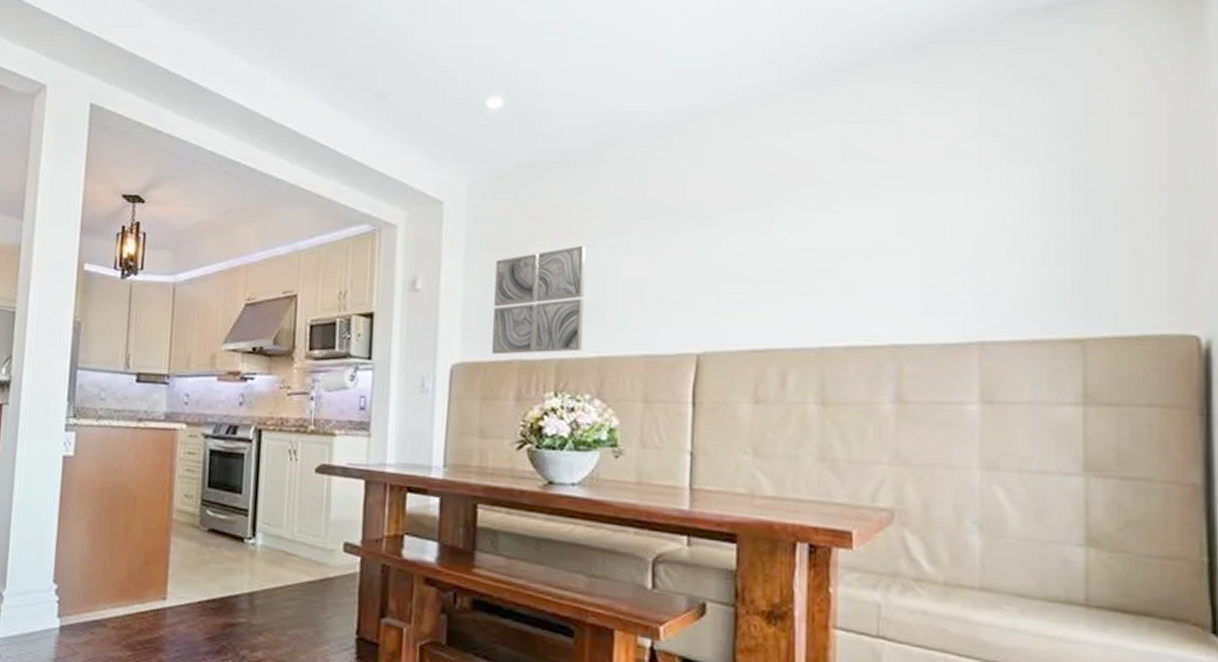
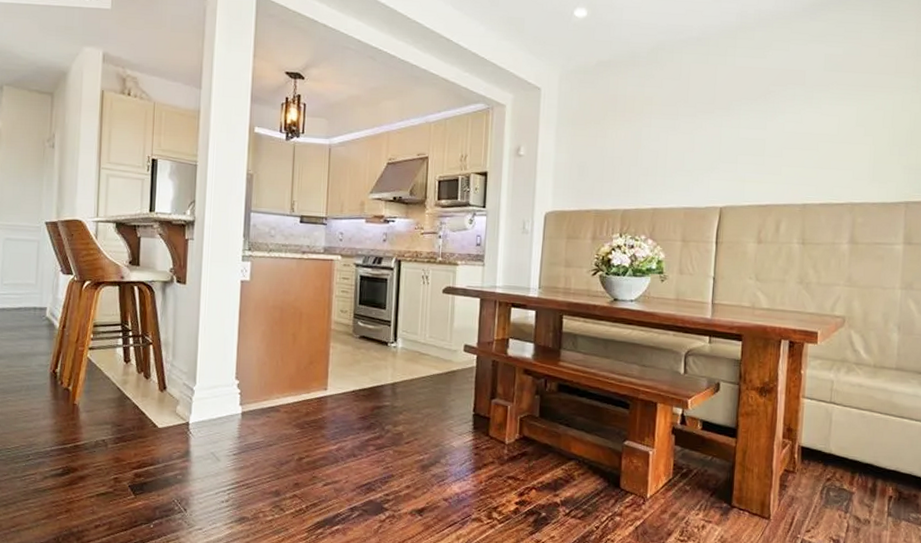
wall art: present [492,245,587,355] -> none [575,125,646,206]

